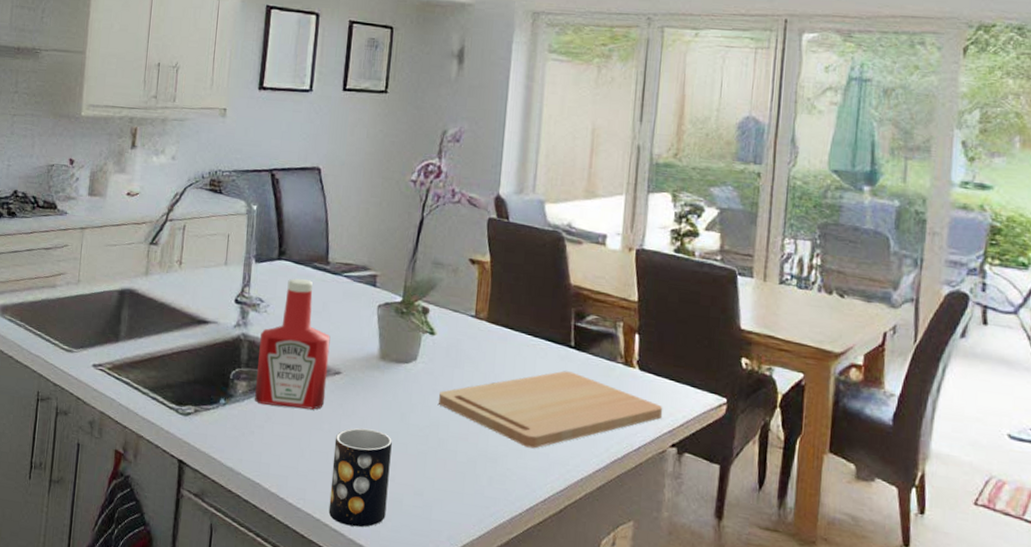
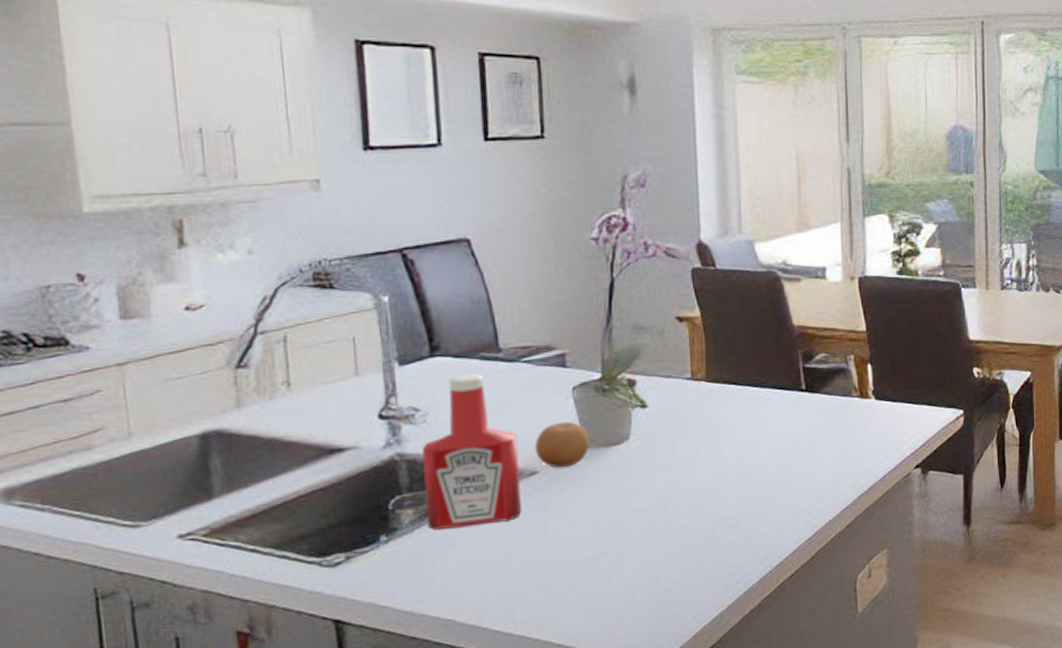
mug: present [328,428,392,528] -> none [542,525,618,637]
fruit: none [342,333,385,374] -> present [535,421,590,468]
cutting board: present [439,371,663,449] -> none [662,416,904,504]

